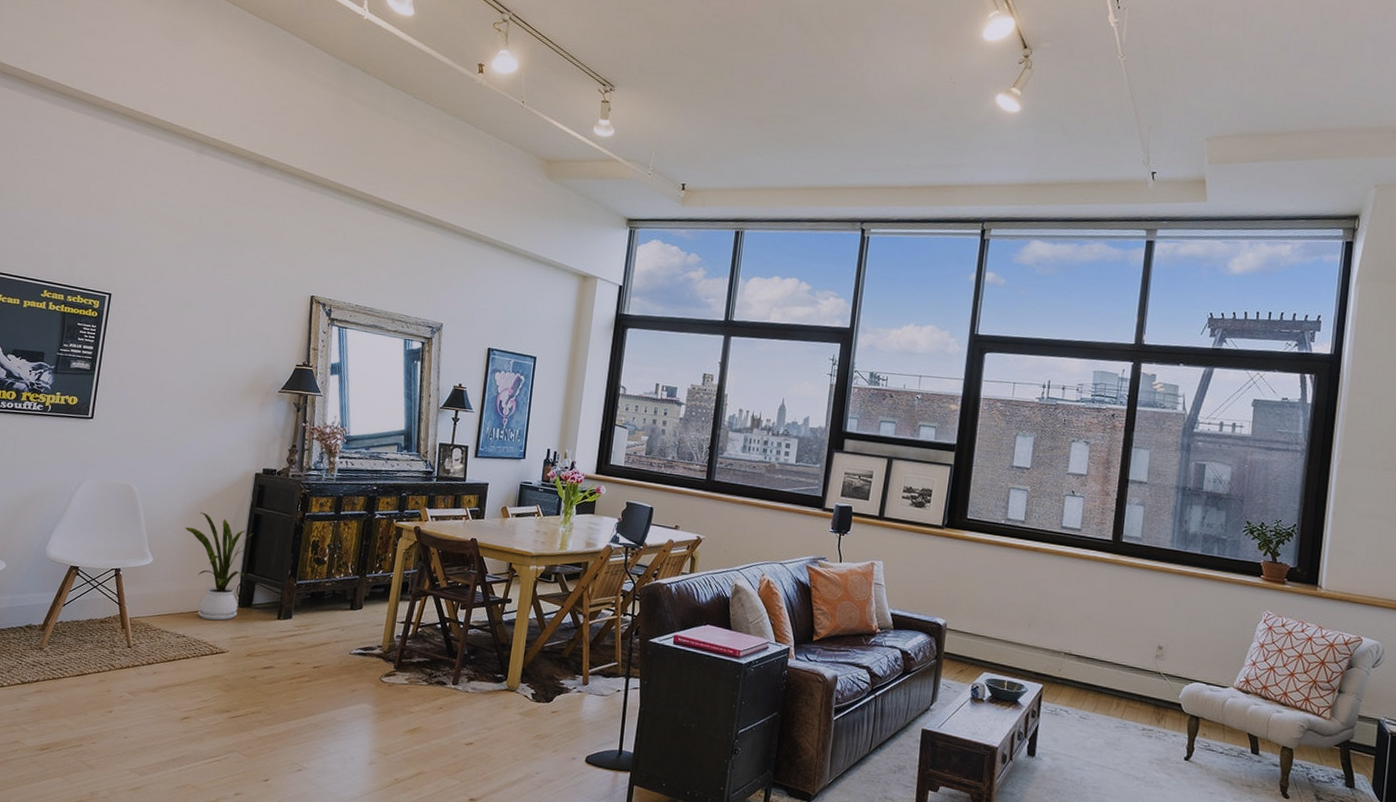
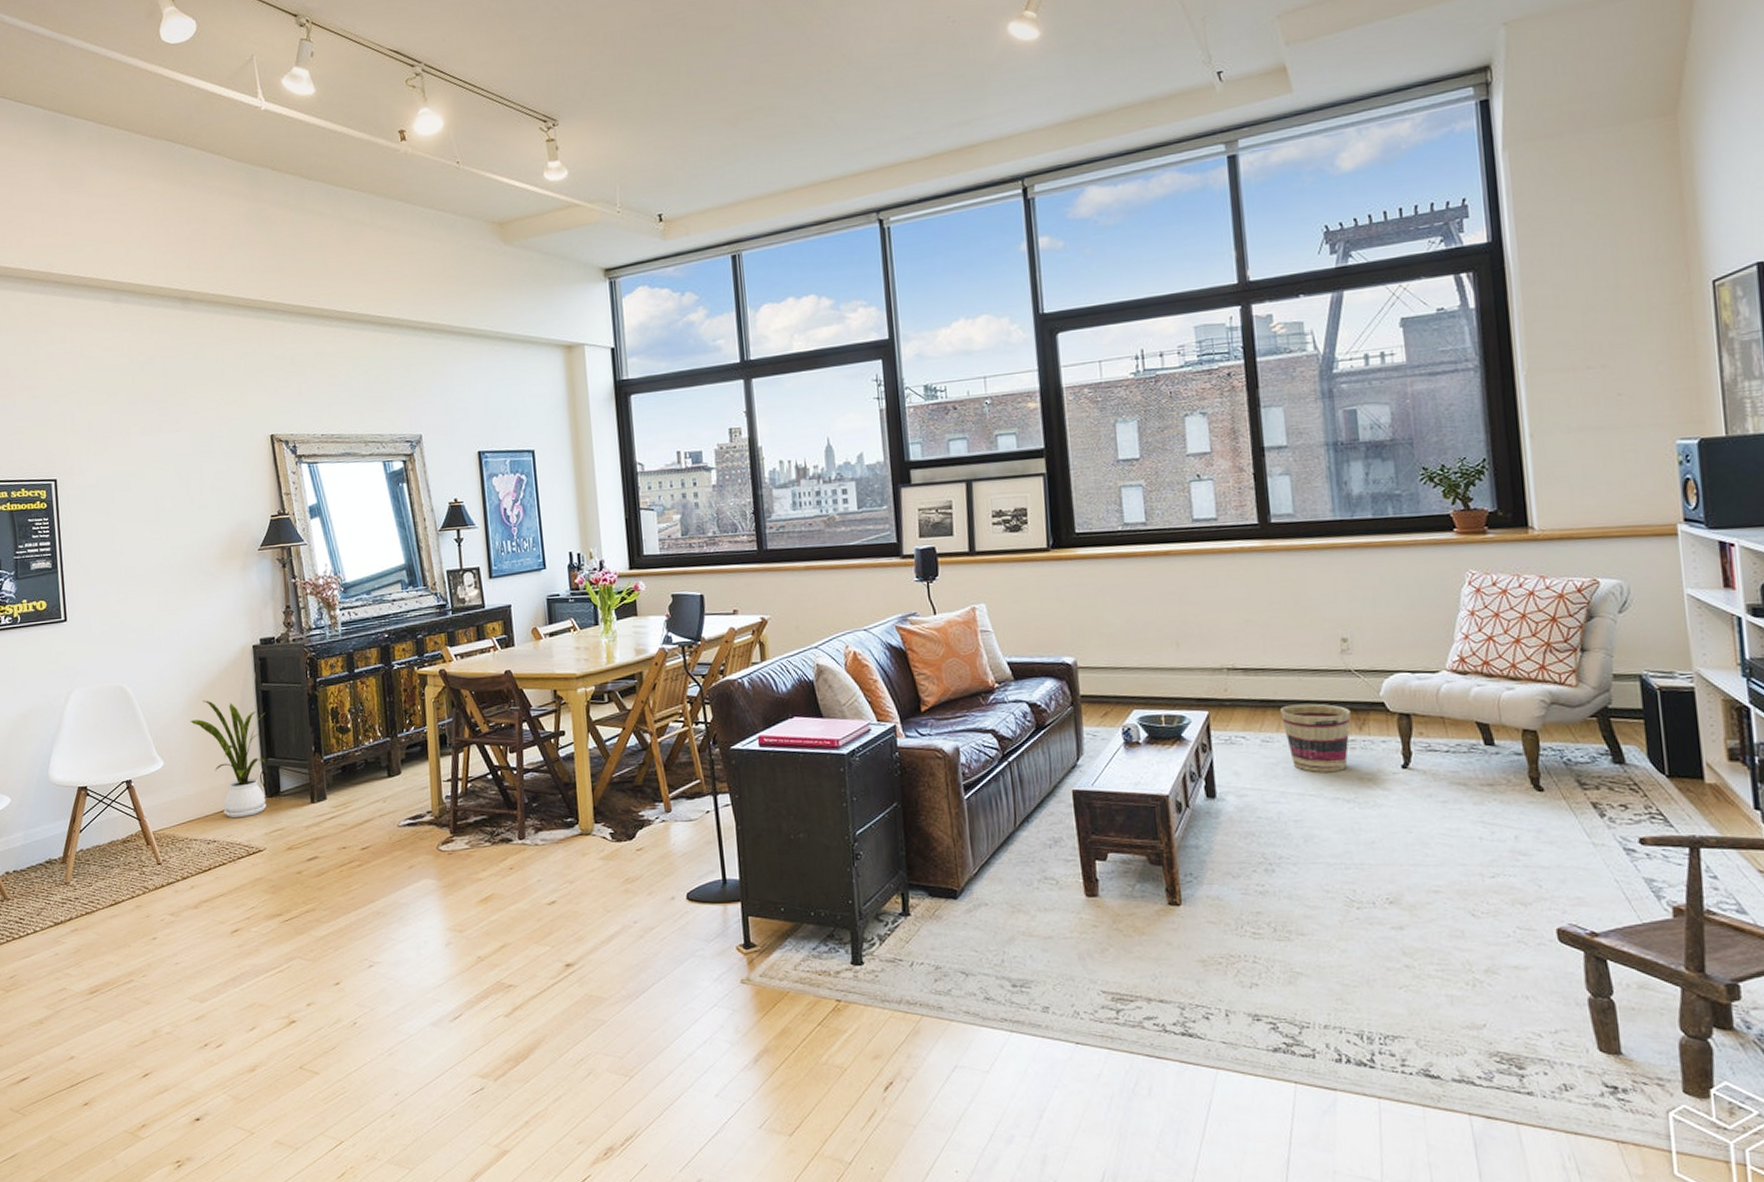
basket: none [1098,691,1153,753] -> present [1279,703,1351,773]

